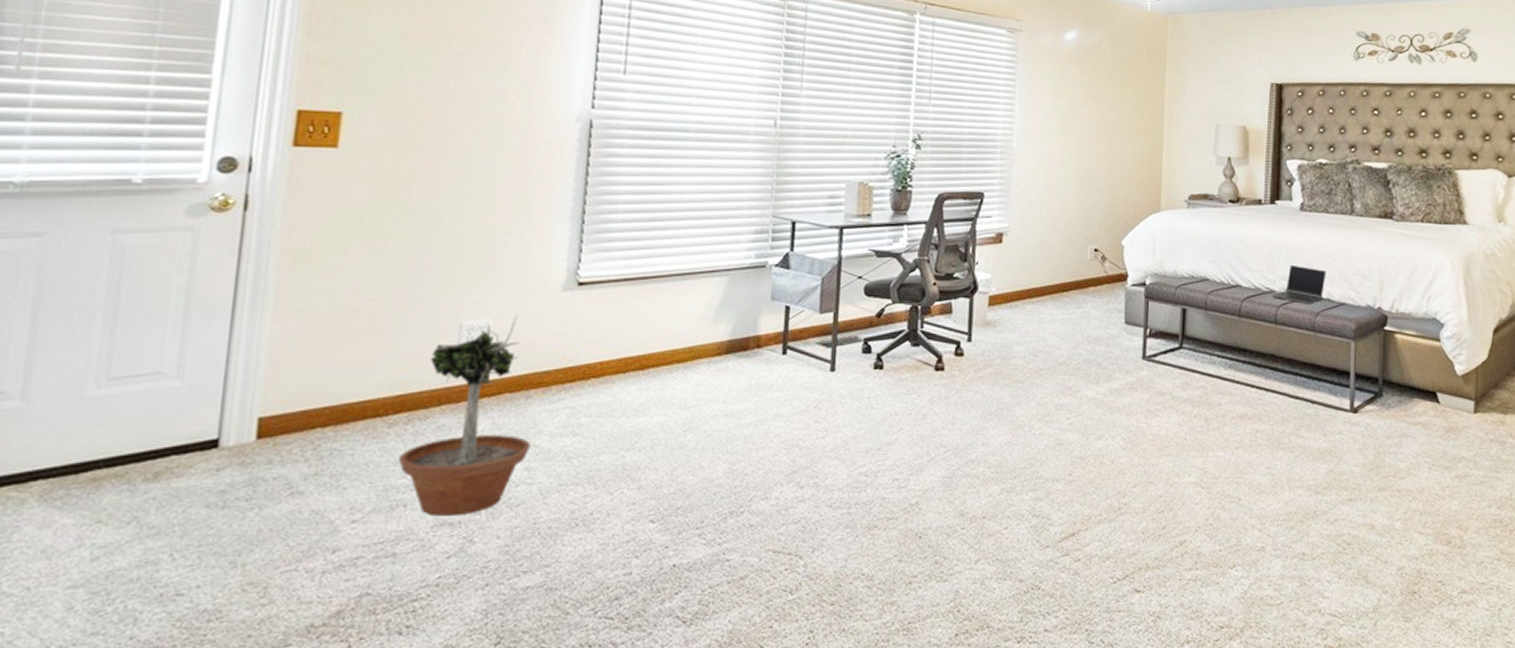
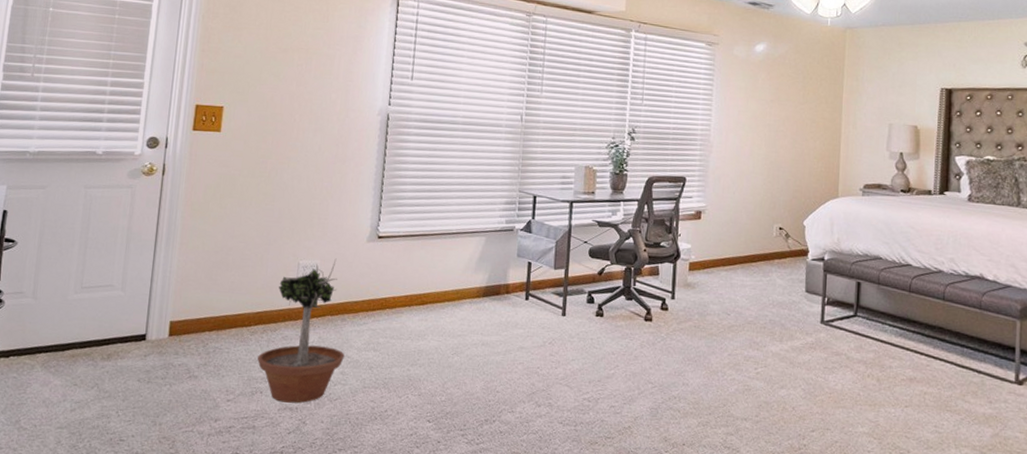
laptop computer: present [1272,264,1326,304] -> none [940,248,993,285]

